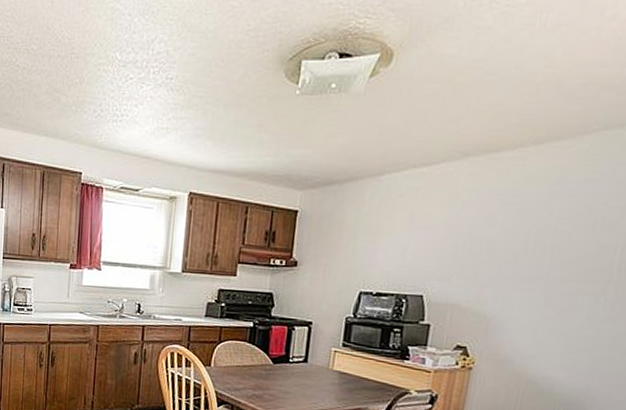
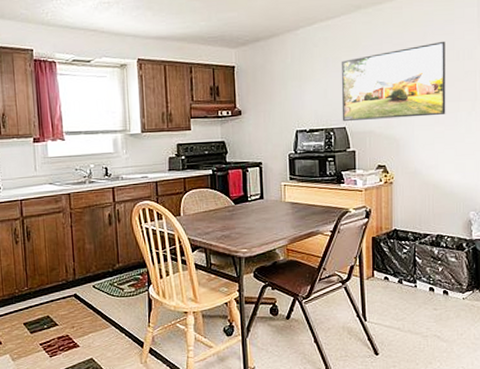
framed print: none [419,204,580,296] -> present [341,41,446,122]

